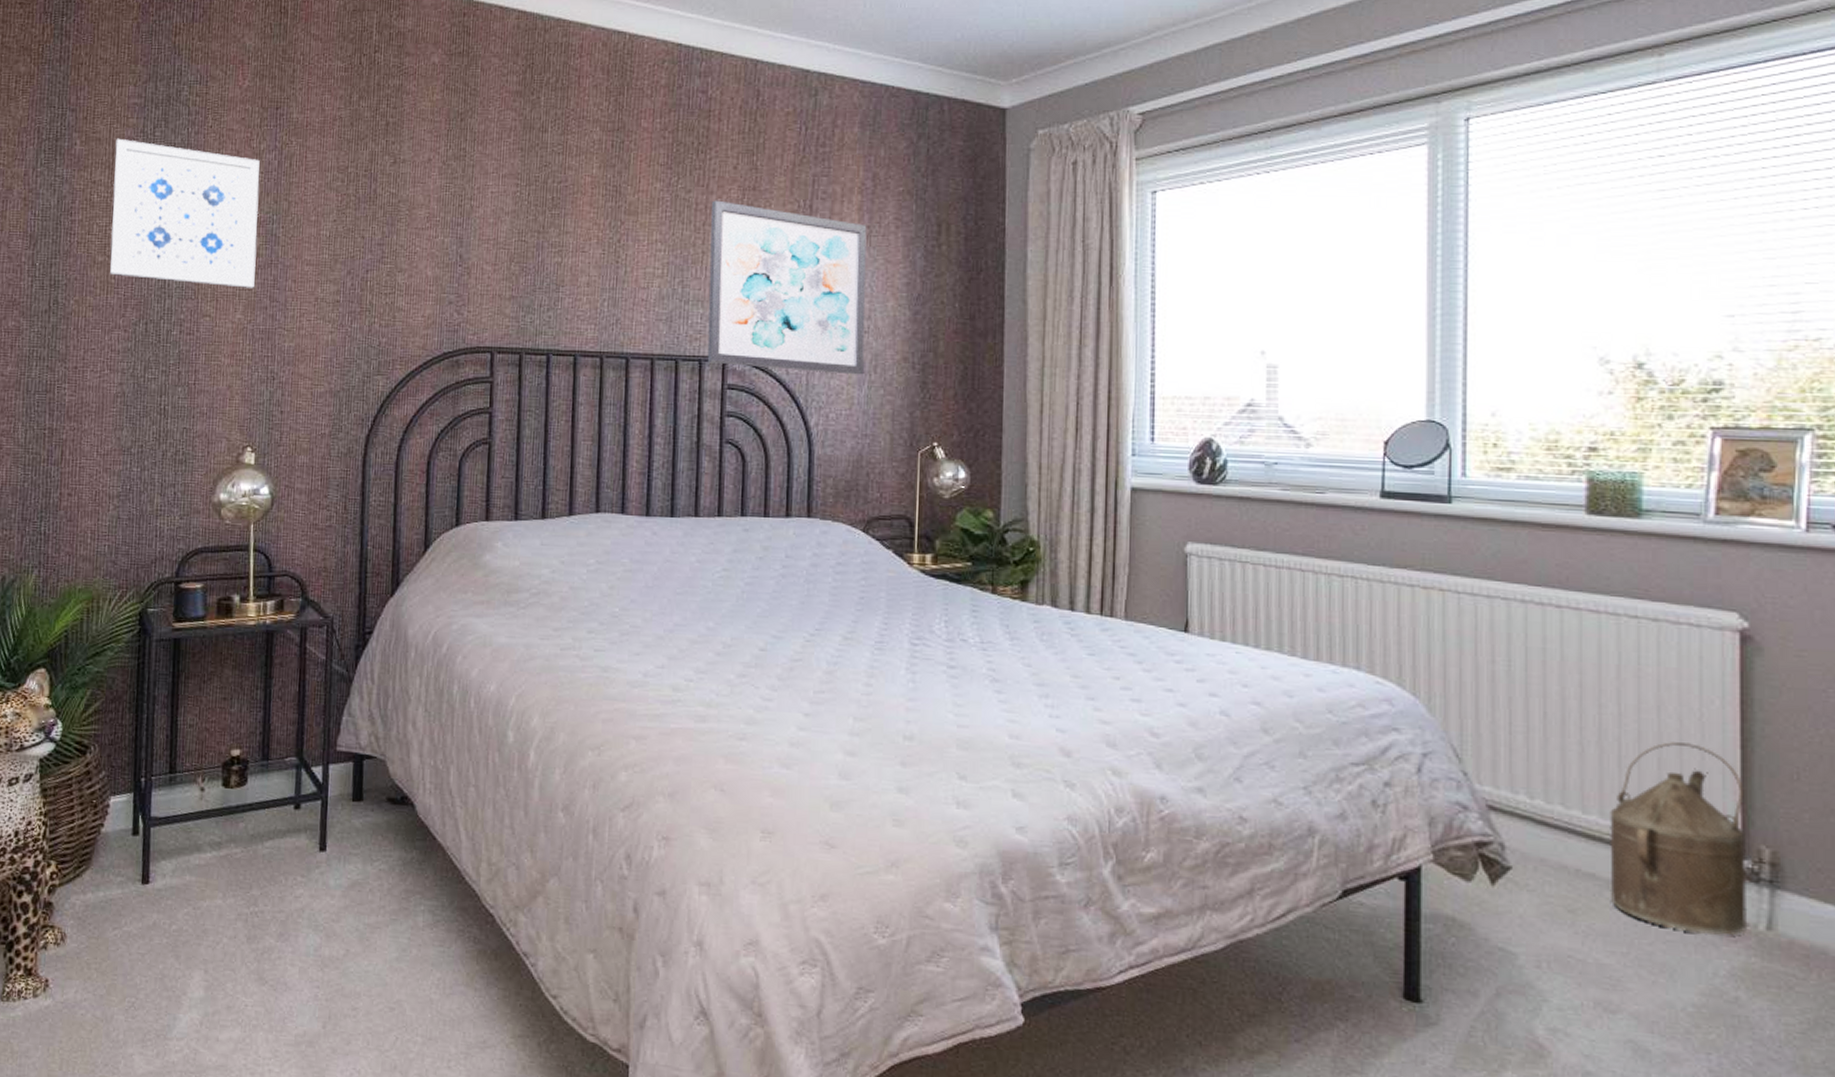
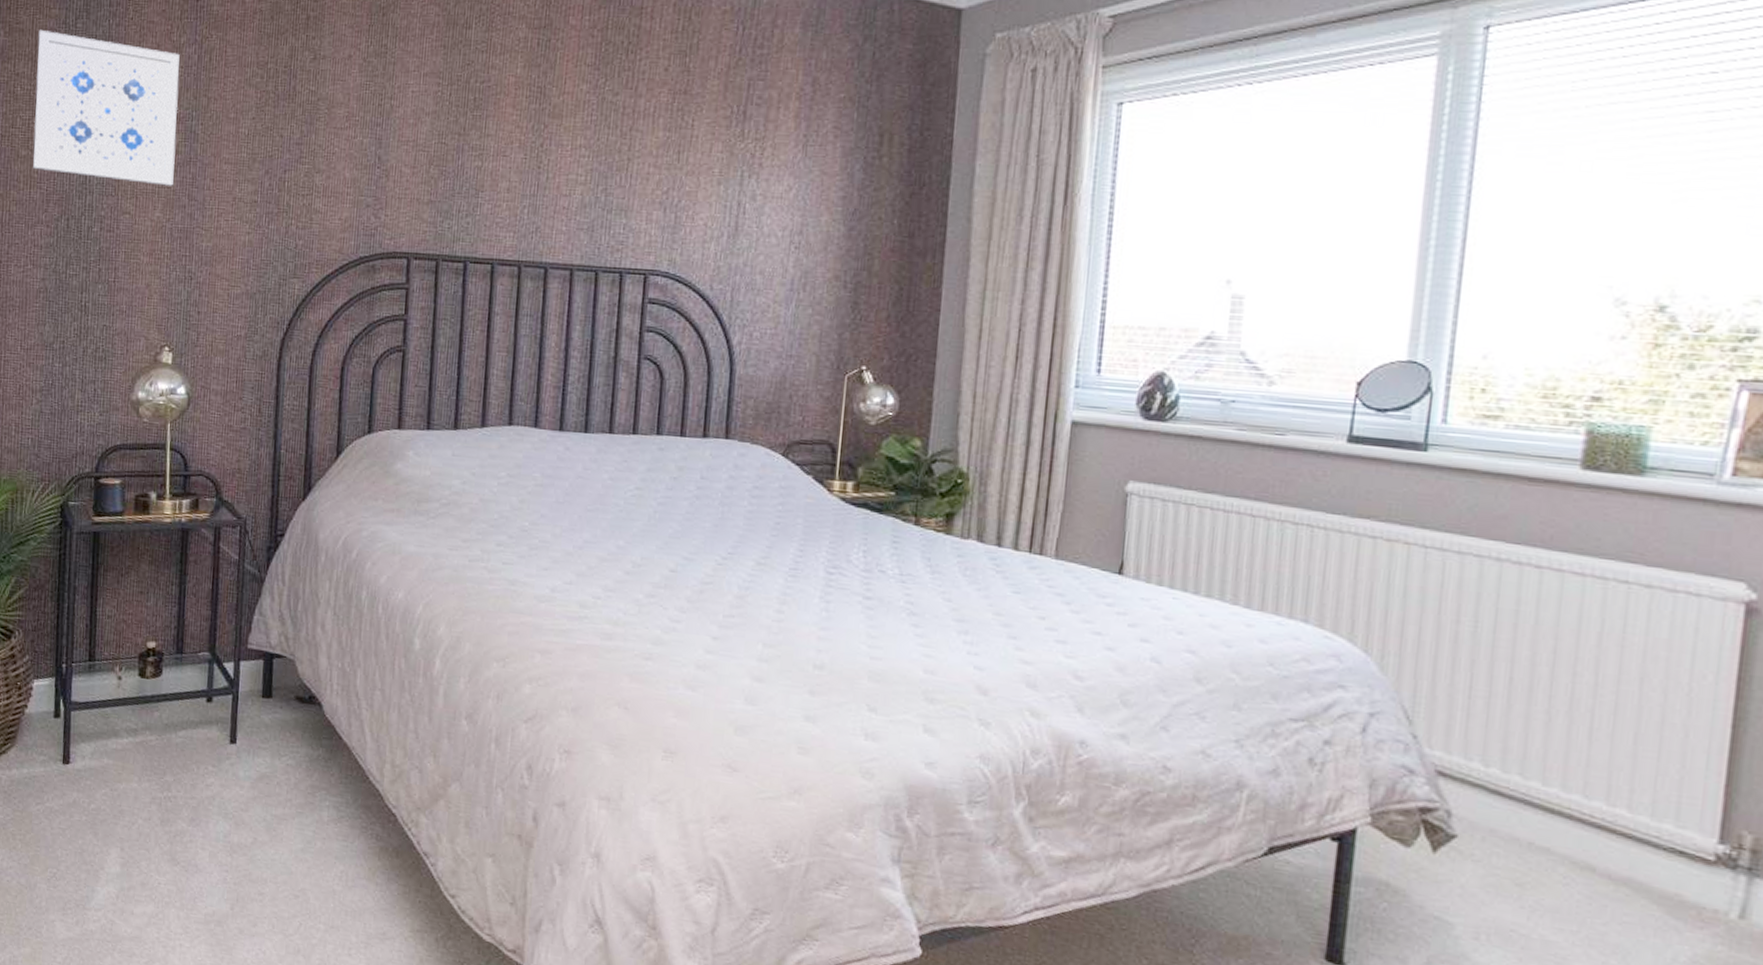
wall art: present [707,200,867,375] -> none [628,104,804,293]
watering can: present [1610,742,1746,935] -> none [1564,716,1730,921]

